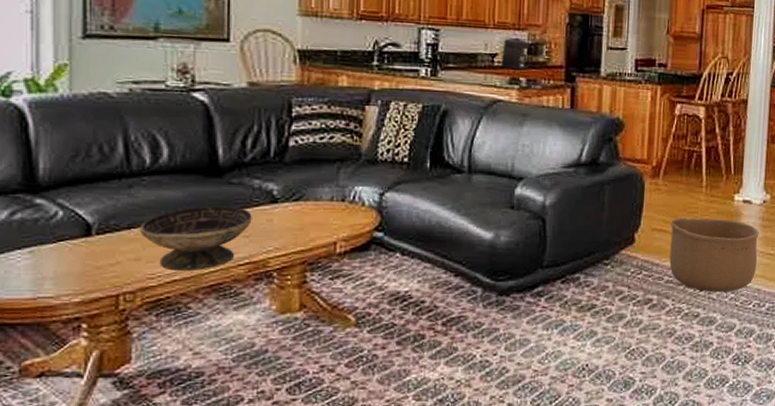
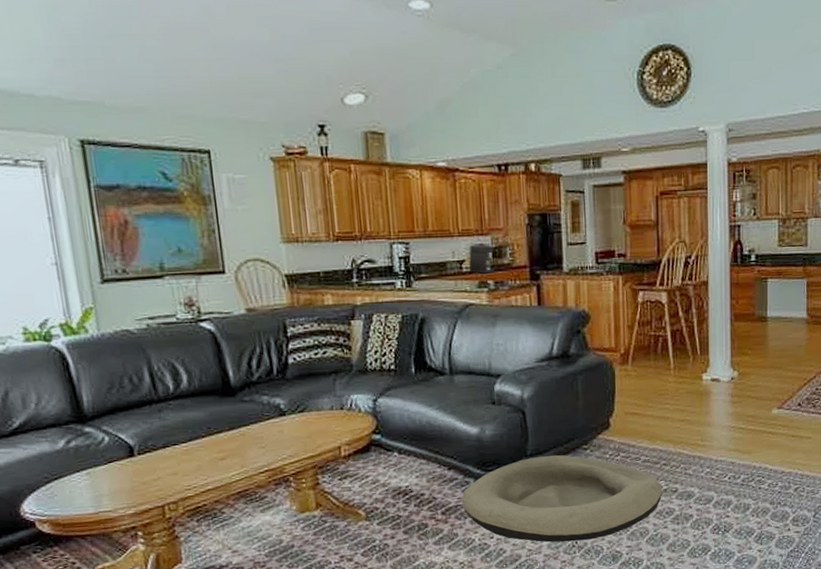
decorative bowl: present [139,206,252,271] -> none [172,421,266,482]
dog bed: none [465,268,684,364] -> present [461,454,663,543]
basket: present [669,218,759,293] -> none [643,398,730,469]

